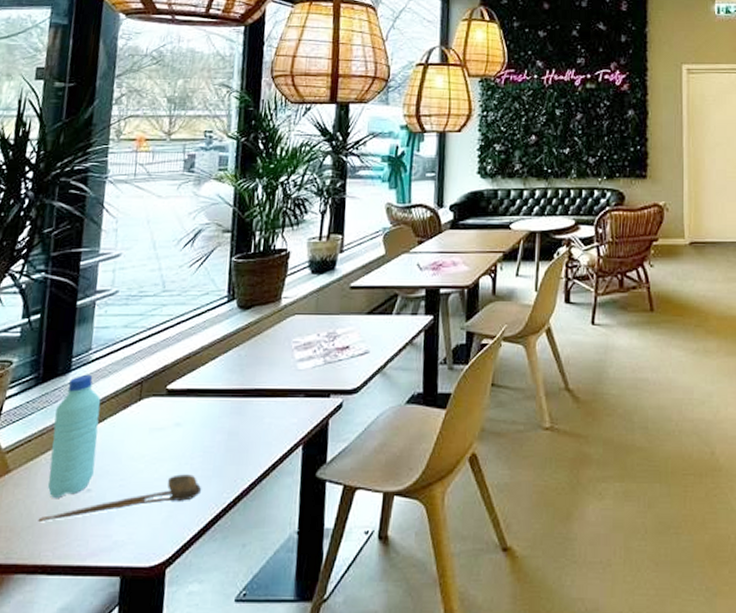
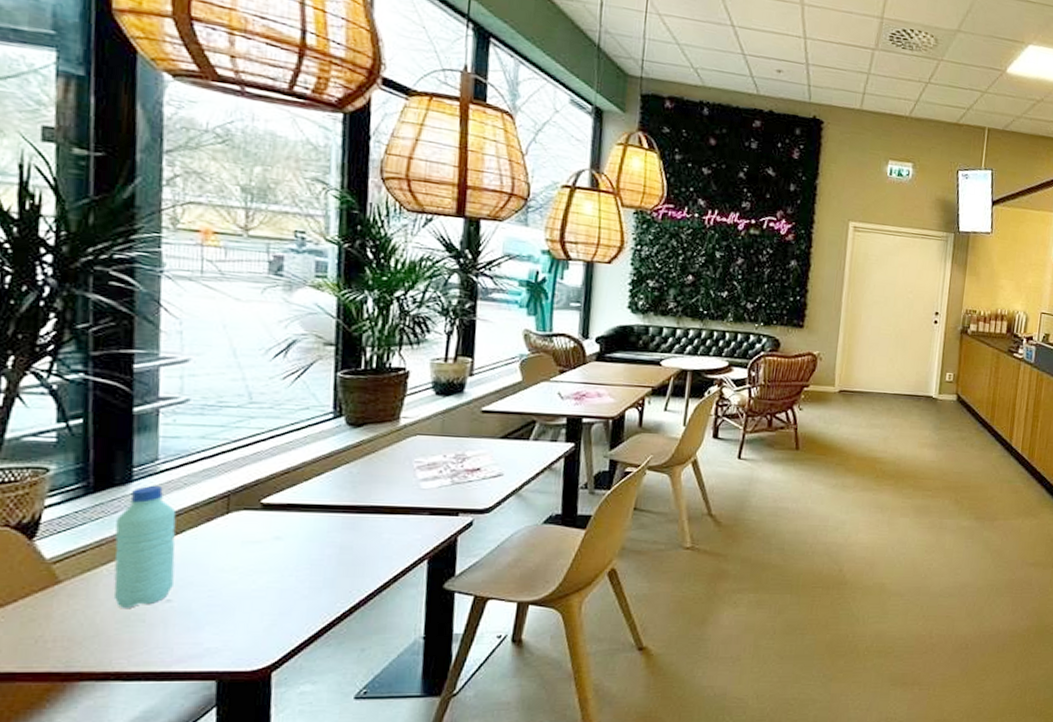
spoon: present [38,474,202,523] -> none [105,586,311,632]

